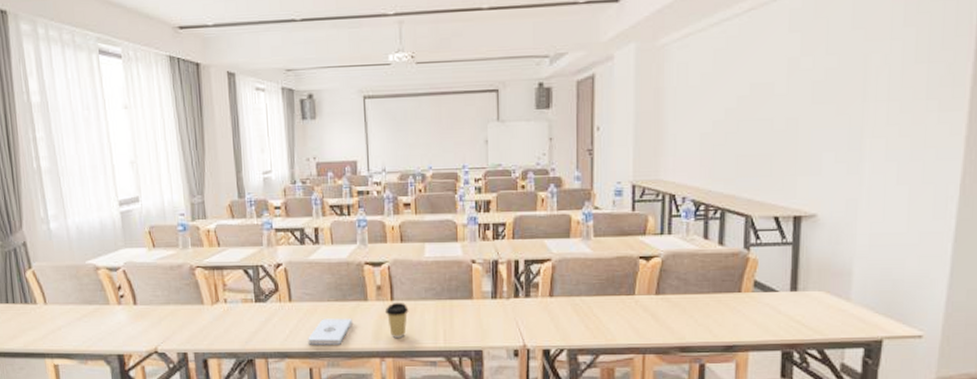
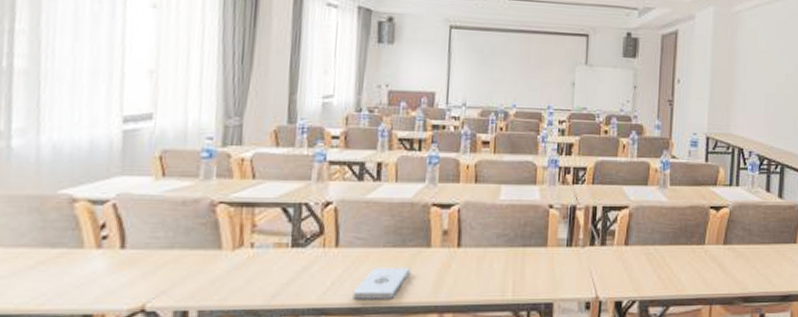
coffee cup: present [384,302,409,339] -> none [449,249,477,291]

